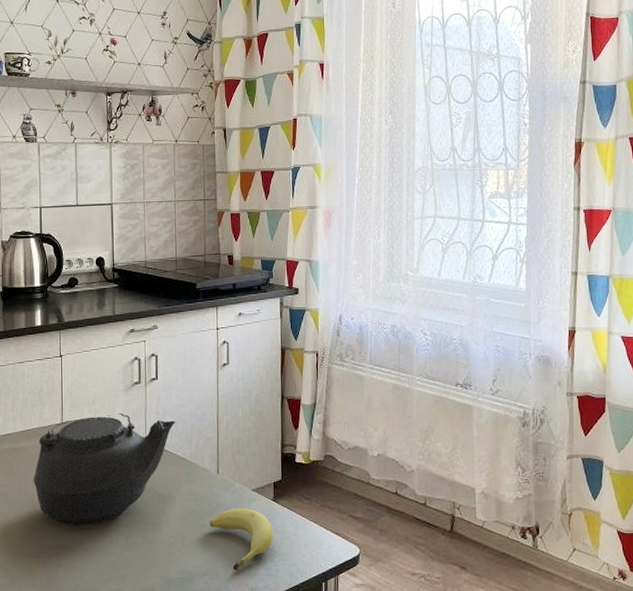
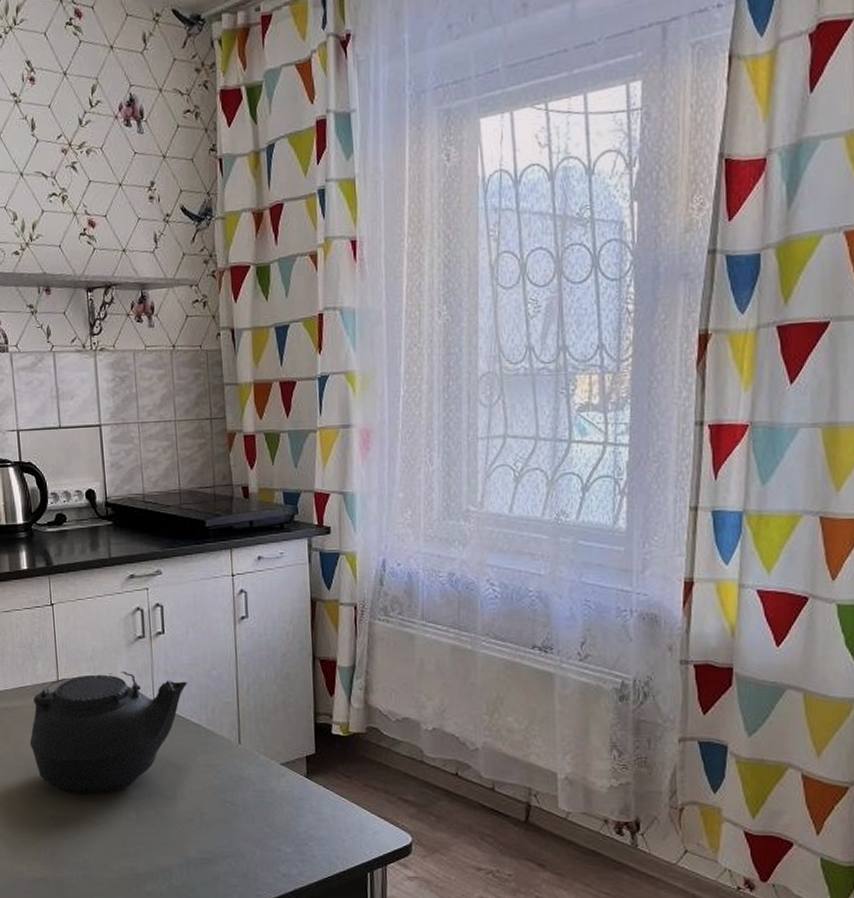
fruit: present [209,508,274,571] -> none [231,784,308,854]

